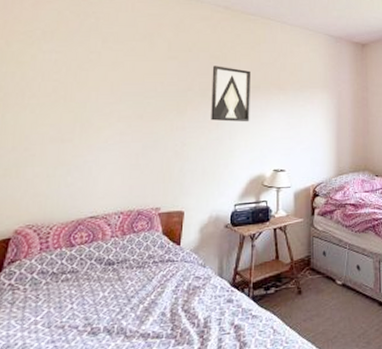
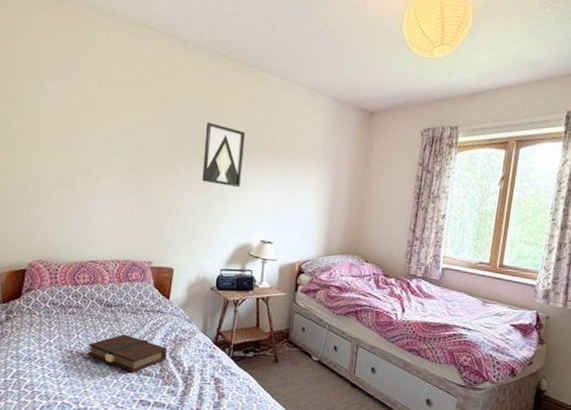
book: none [84,293,179,339] -> present [88,334,167,373]

